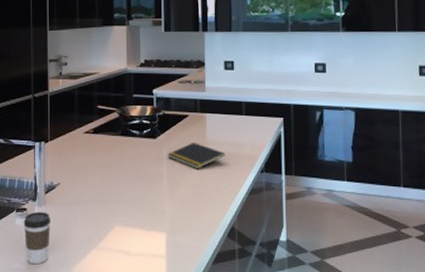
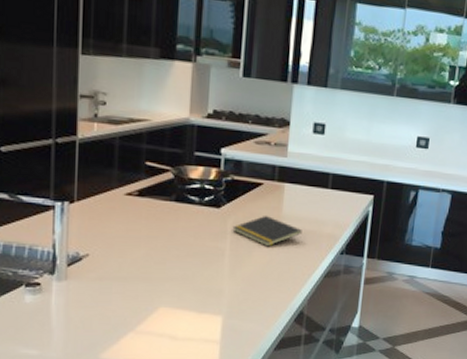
coffee cup: present [23,211,51,265] -> none [35,287,75,350]

